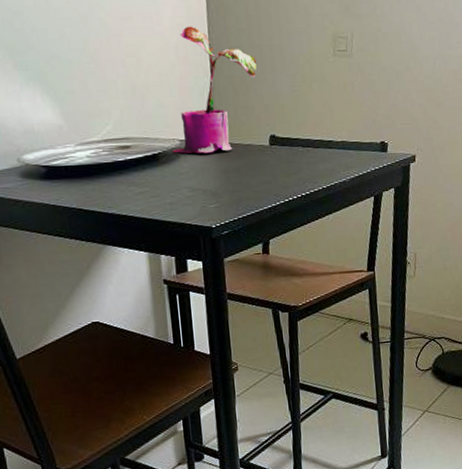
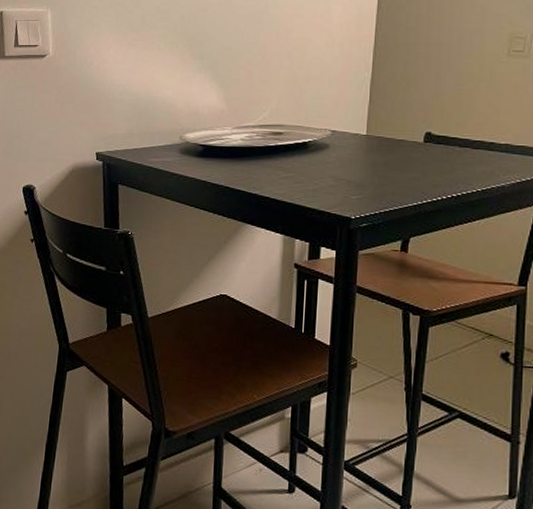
potted plant: present [173,26,257,154] -> none [323,23,421,146]

